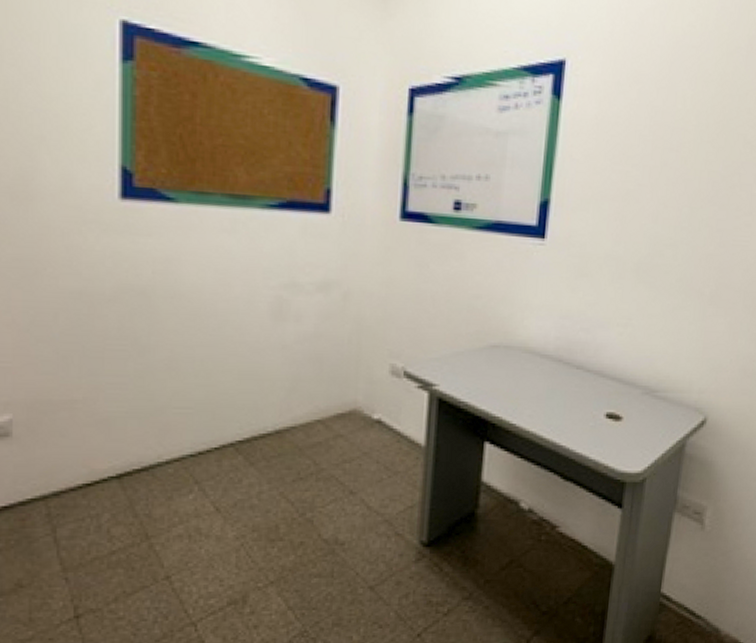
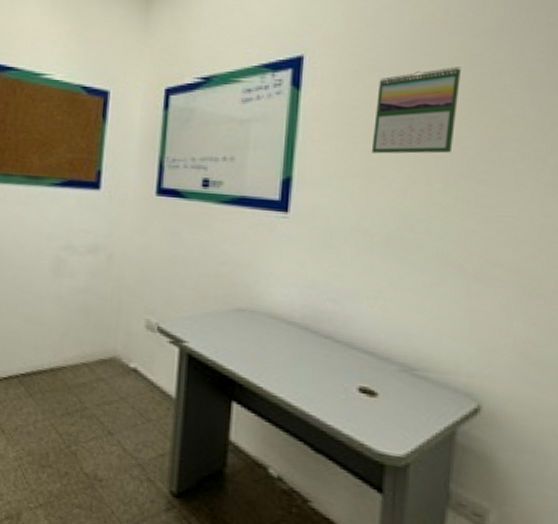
calendar: none [628,85,714,177] -> present [371,67,461,154]

